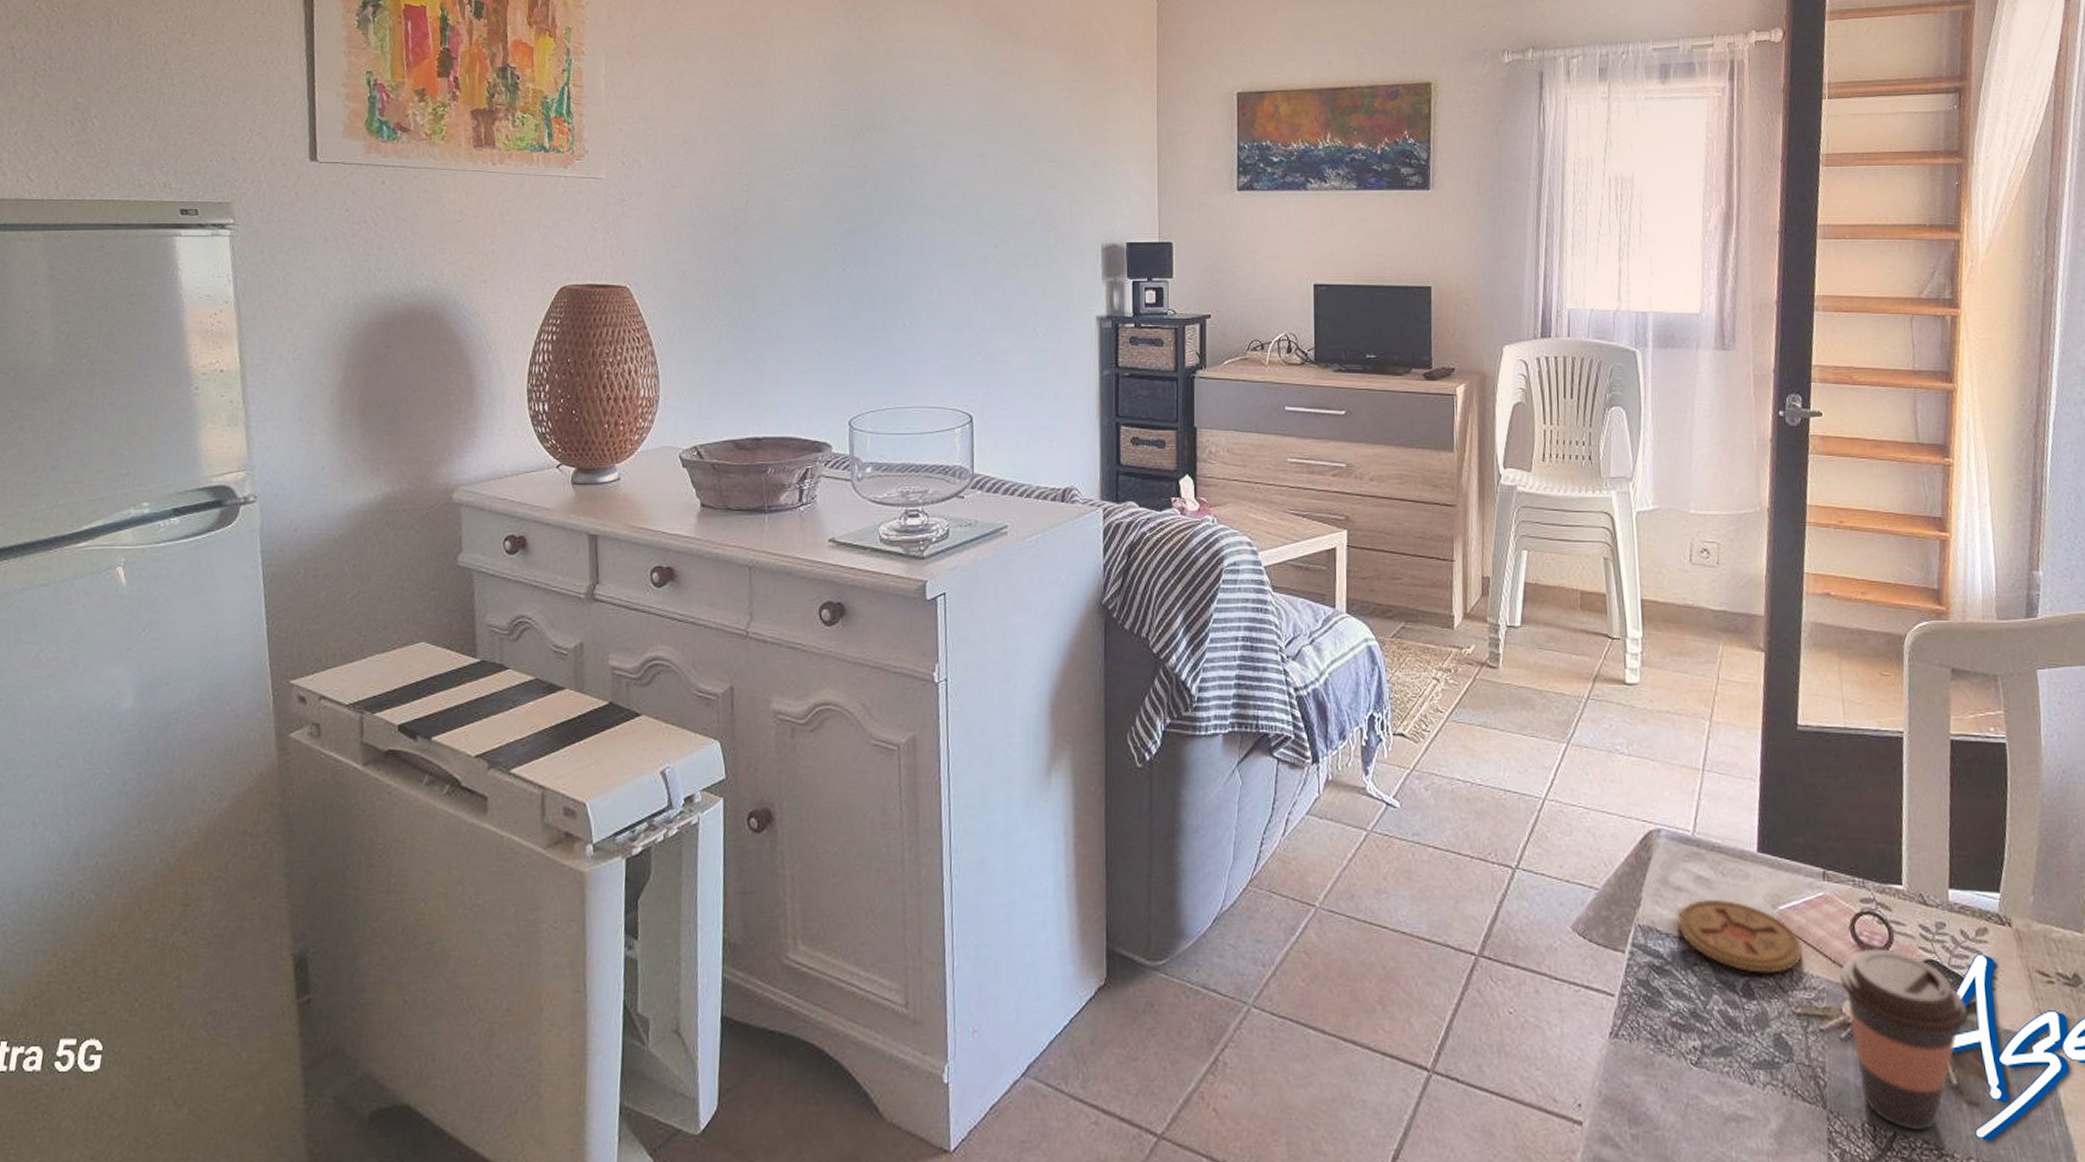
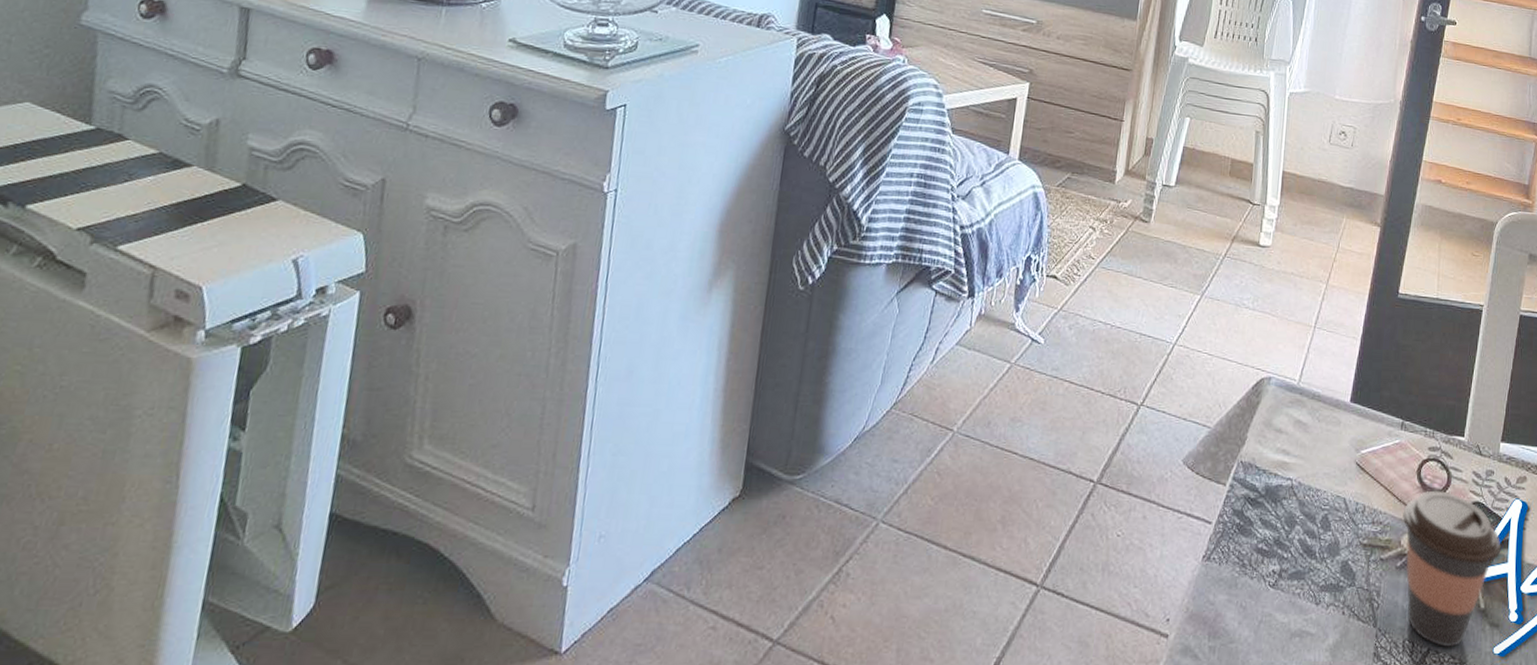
coaster: present [1677,898,1803,974] -> none [1274,440,1377,509]

